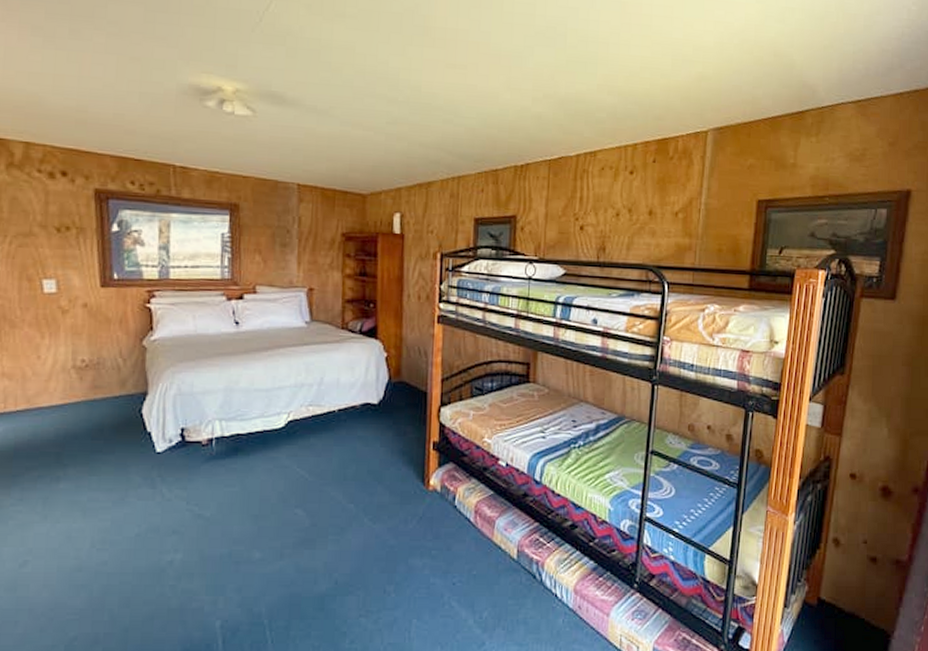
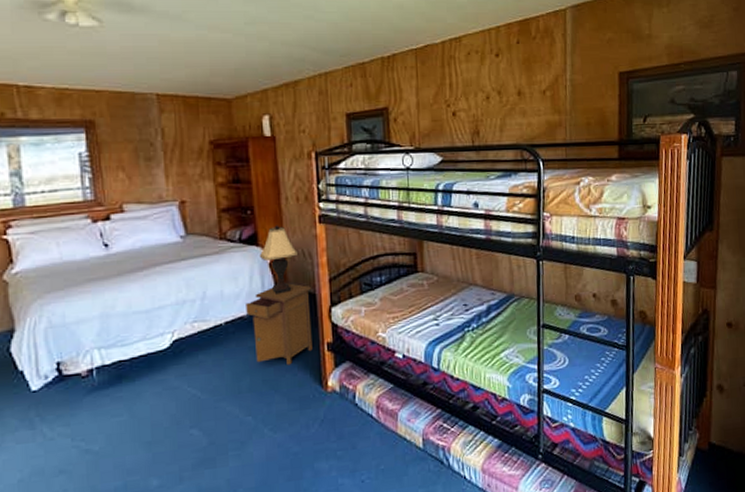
nightstand: none [359,378,423,459] -> present [246,283,313,366]
lamp: none [376,321,415,388] -> present [259,225,299,294]

